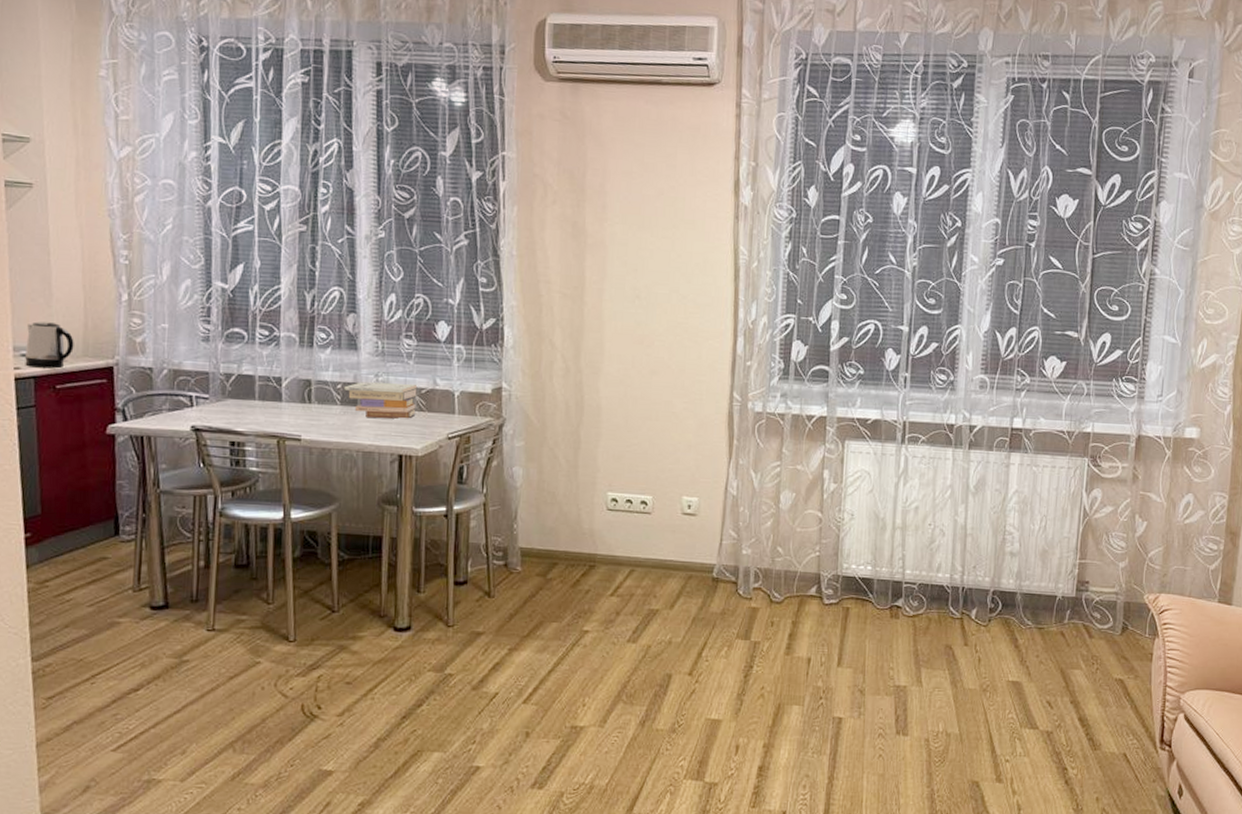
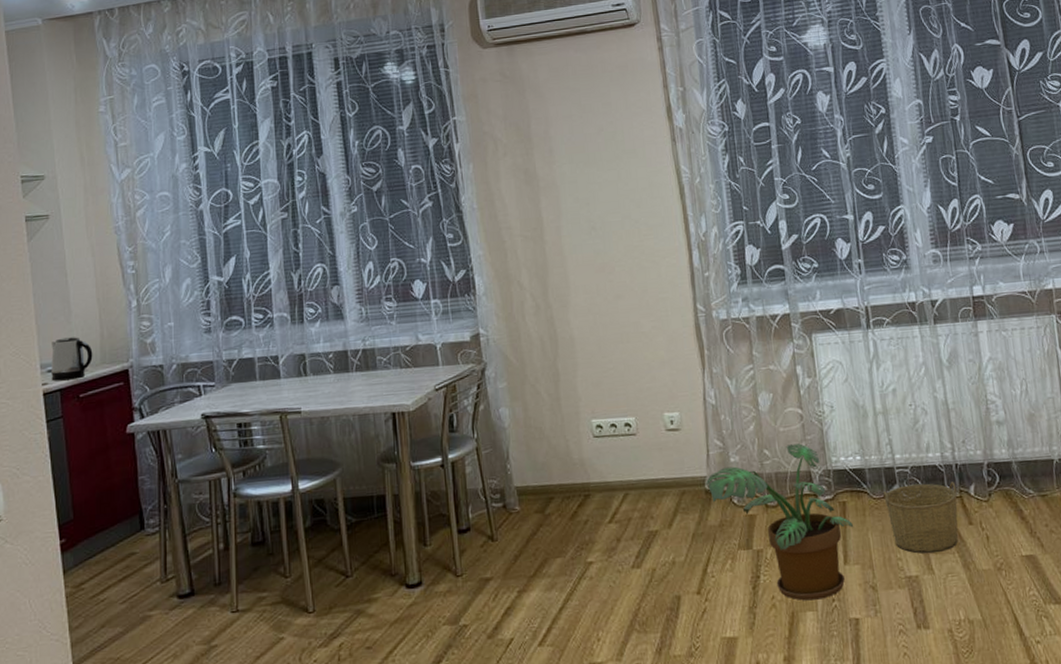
books: present [344,382,418,419] -> none [335,344,403,382]
potted plant: none [715,545,853,696] -> present [706,443,854,601]
basket: none [887,600,959,668] -> present [883,482,959,554]

